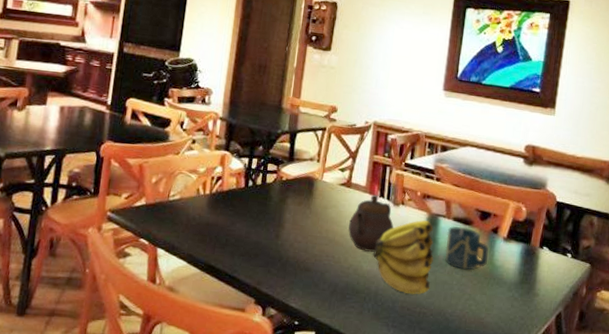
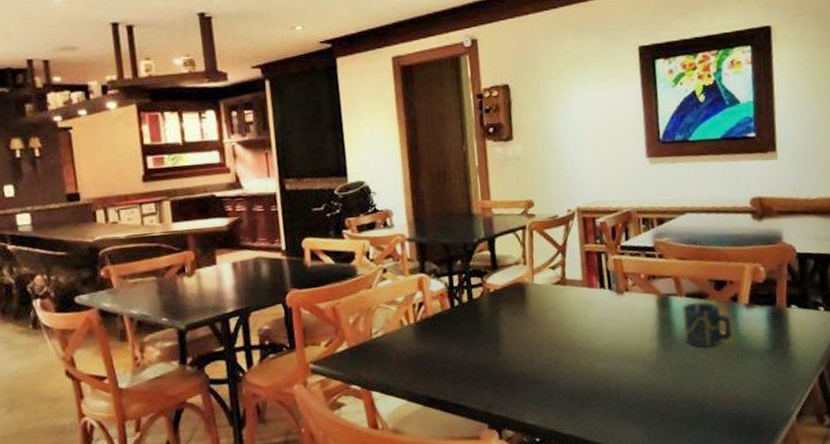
teapot: present [348,194,394,252] -> none [572,287,622,350]
banana: present [372,220,434,295] -> none [605,303,675,386]

